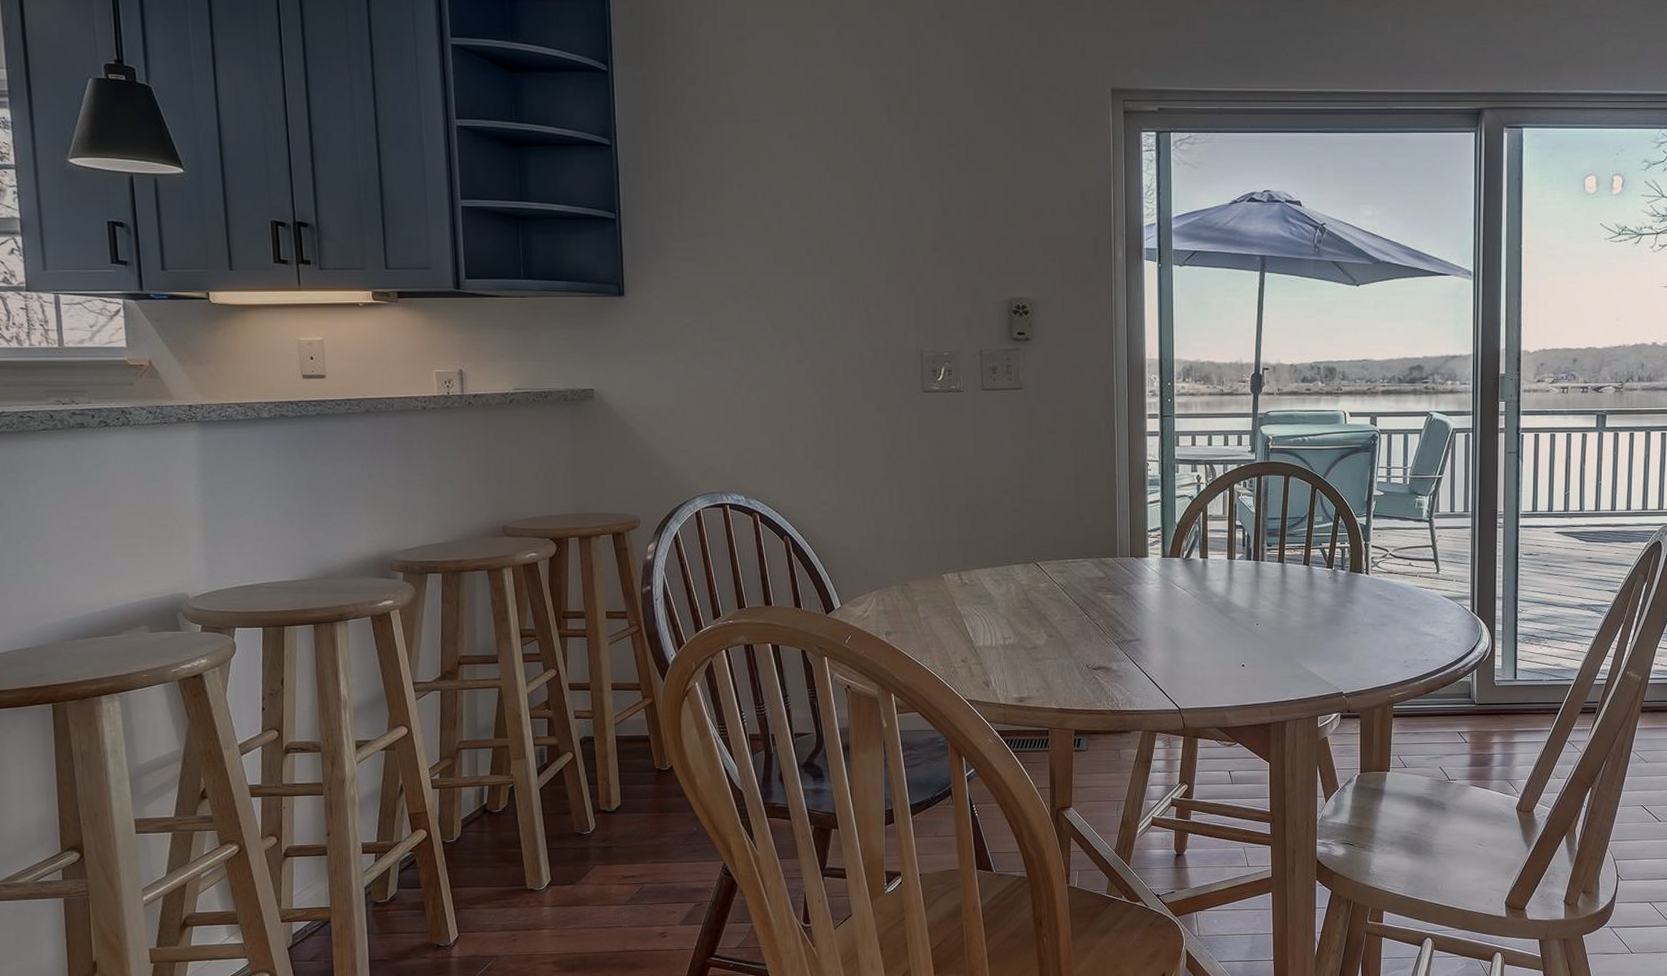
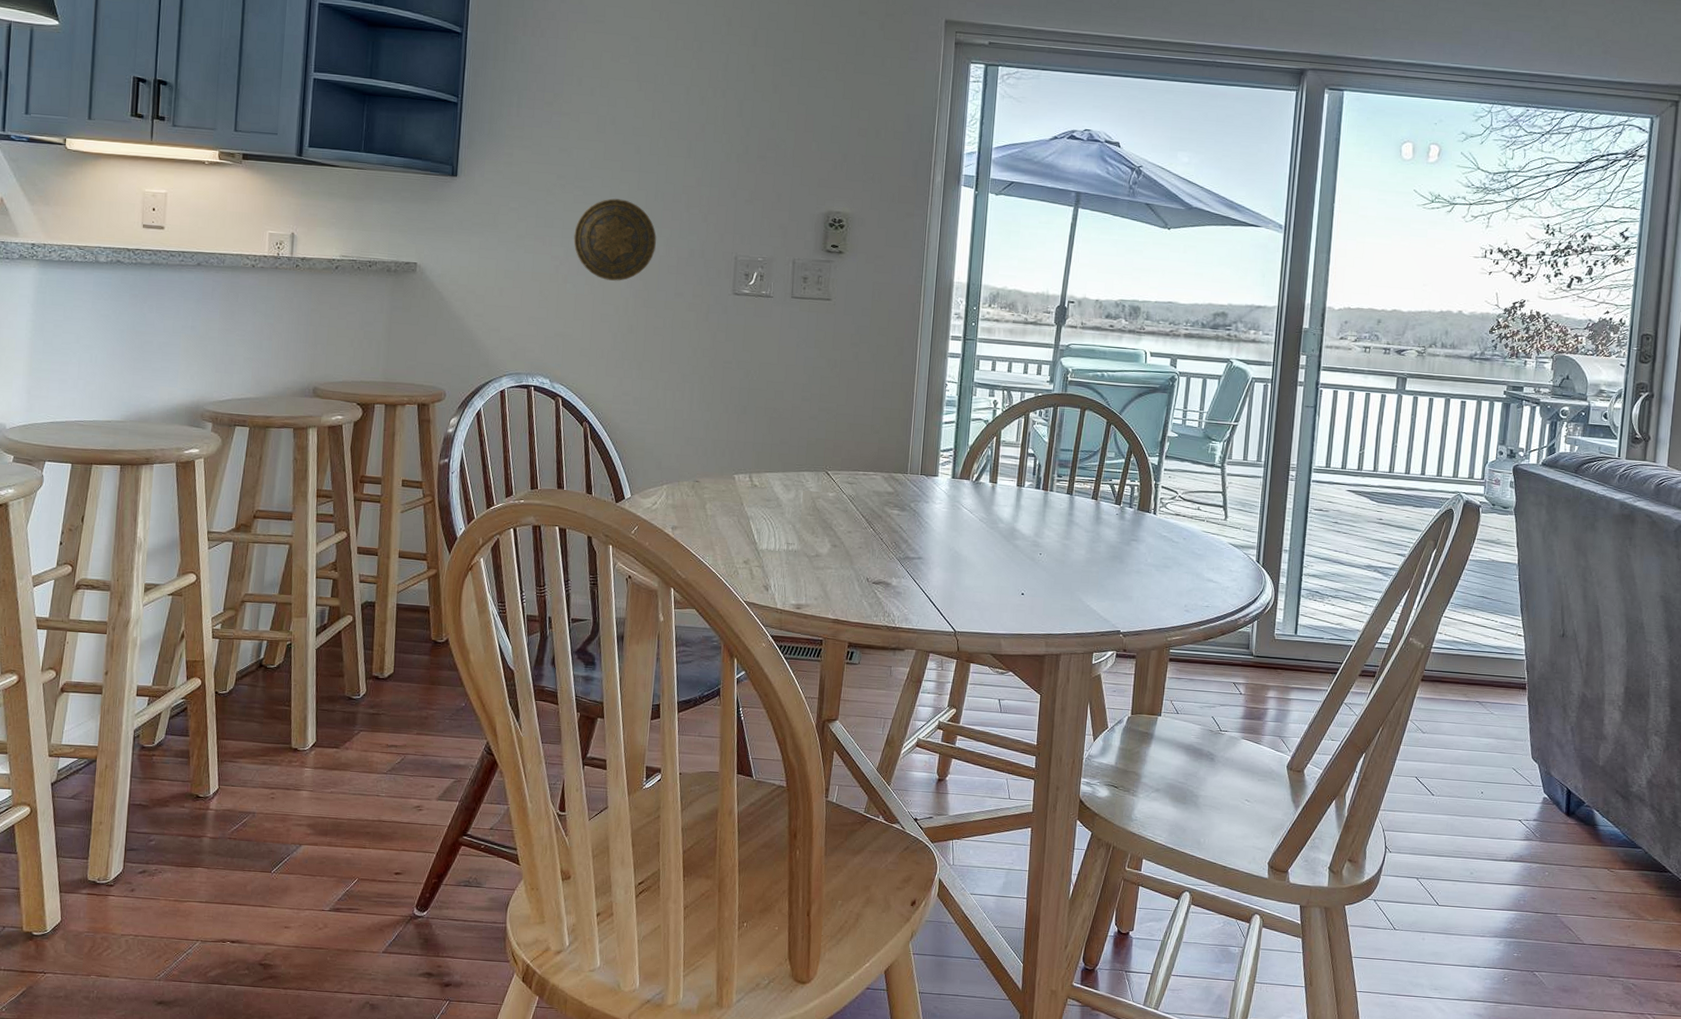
decorative plate: none [752,304,838,389] -> present [573,198,656,281]

